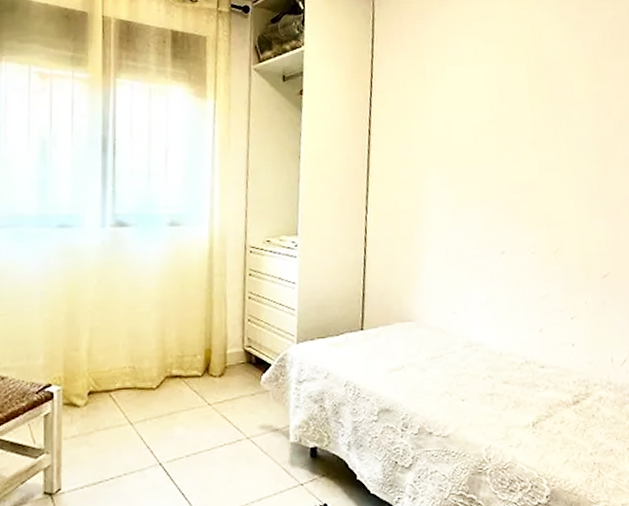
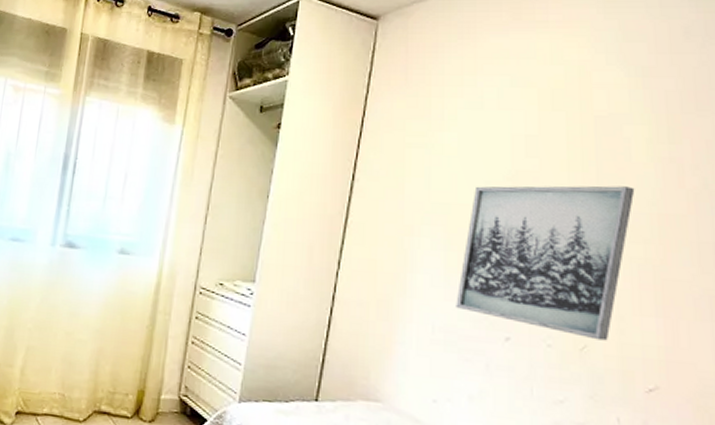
wall art: none [461,119,580,243] -> present [456,186,635,341]

